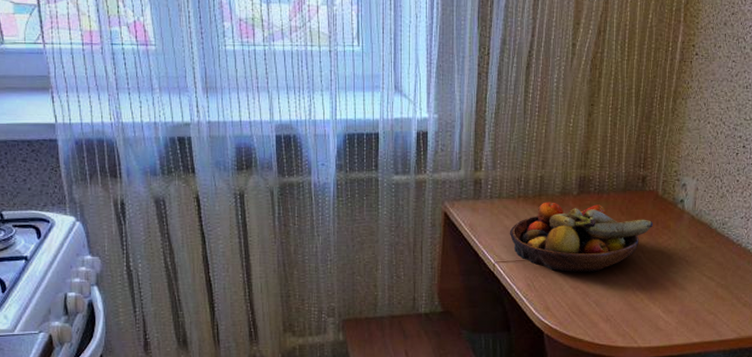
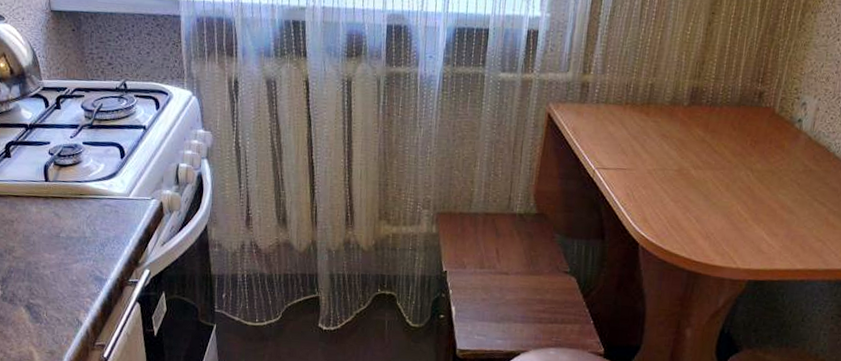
fruit bowl: present [509,202,653,273] -> none [612,110,766,187]

